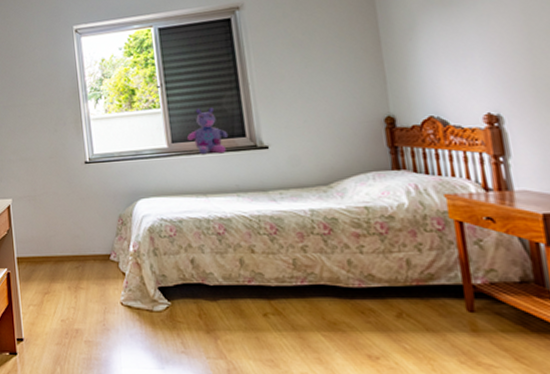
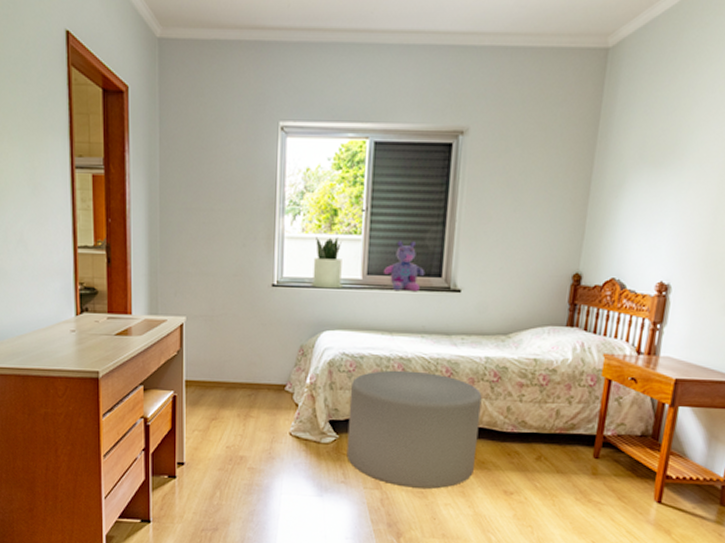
planter: none [119,113,152,161] -> present [309,236,344,289]
pouf: none [174,230,326,356] -> present [346,370,482,489]

